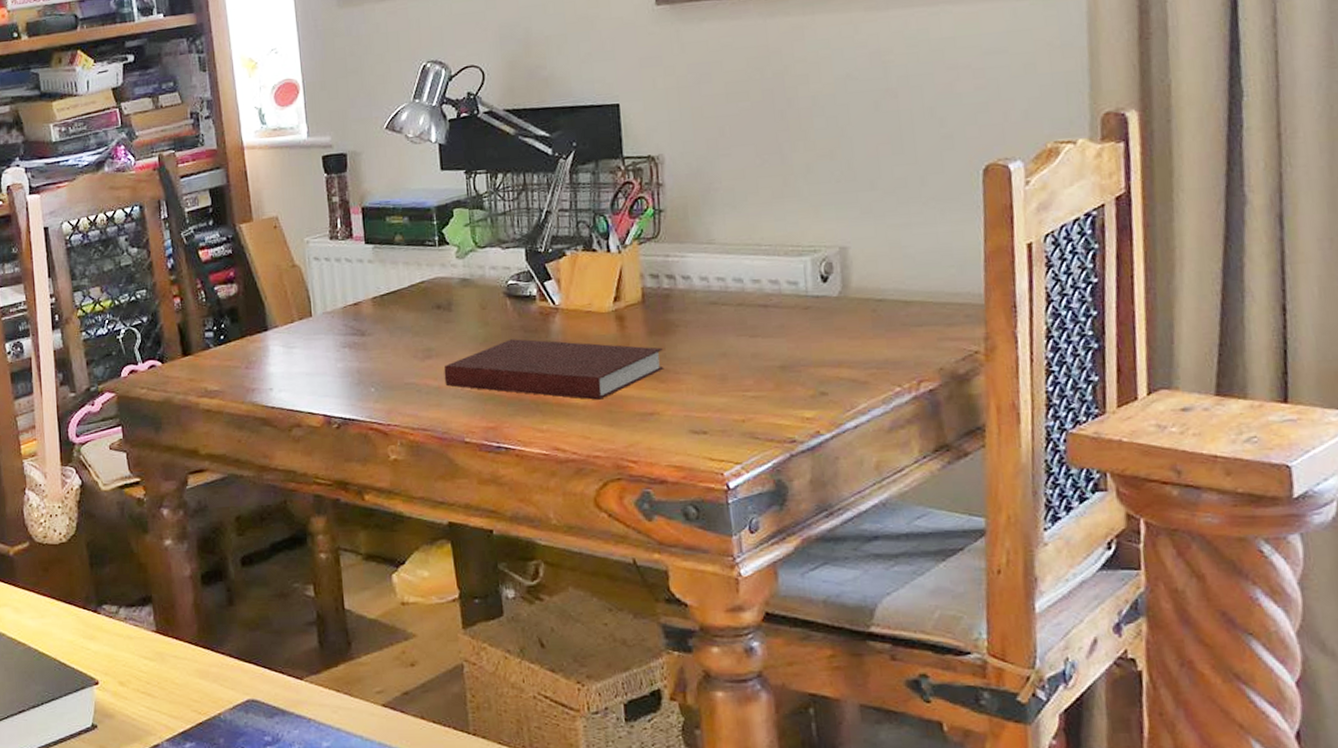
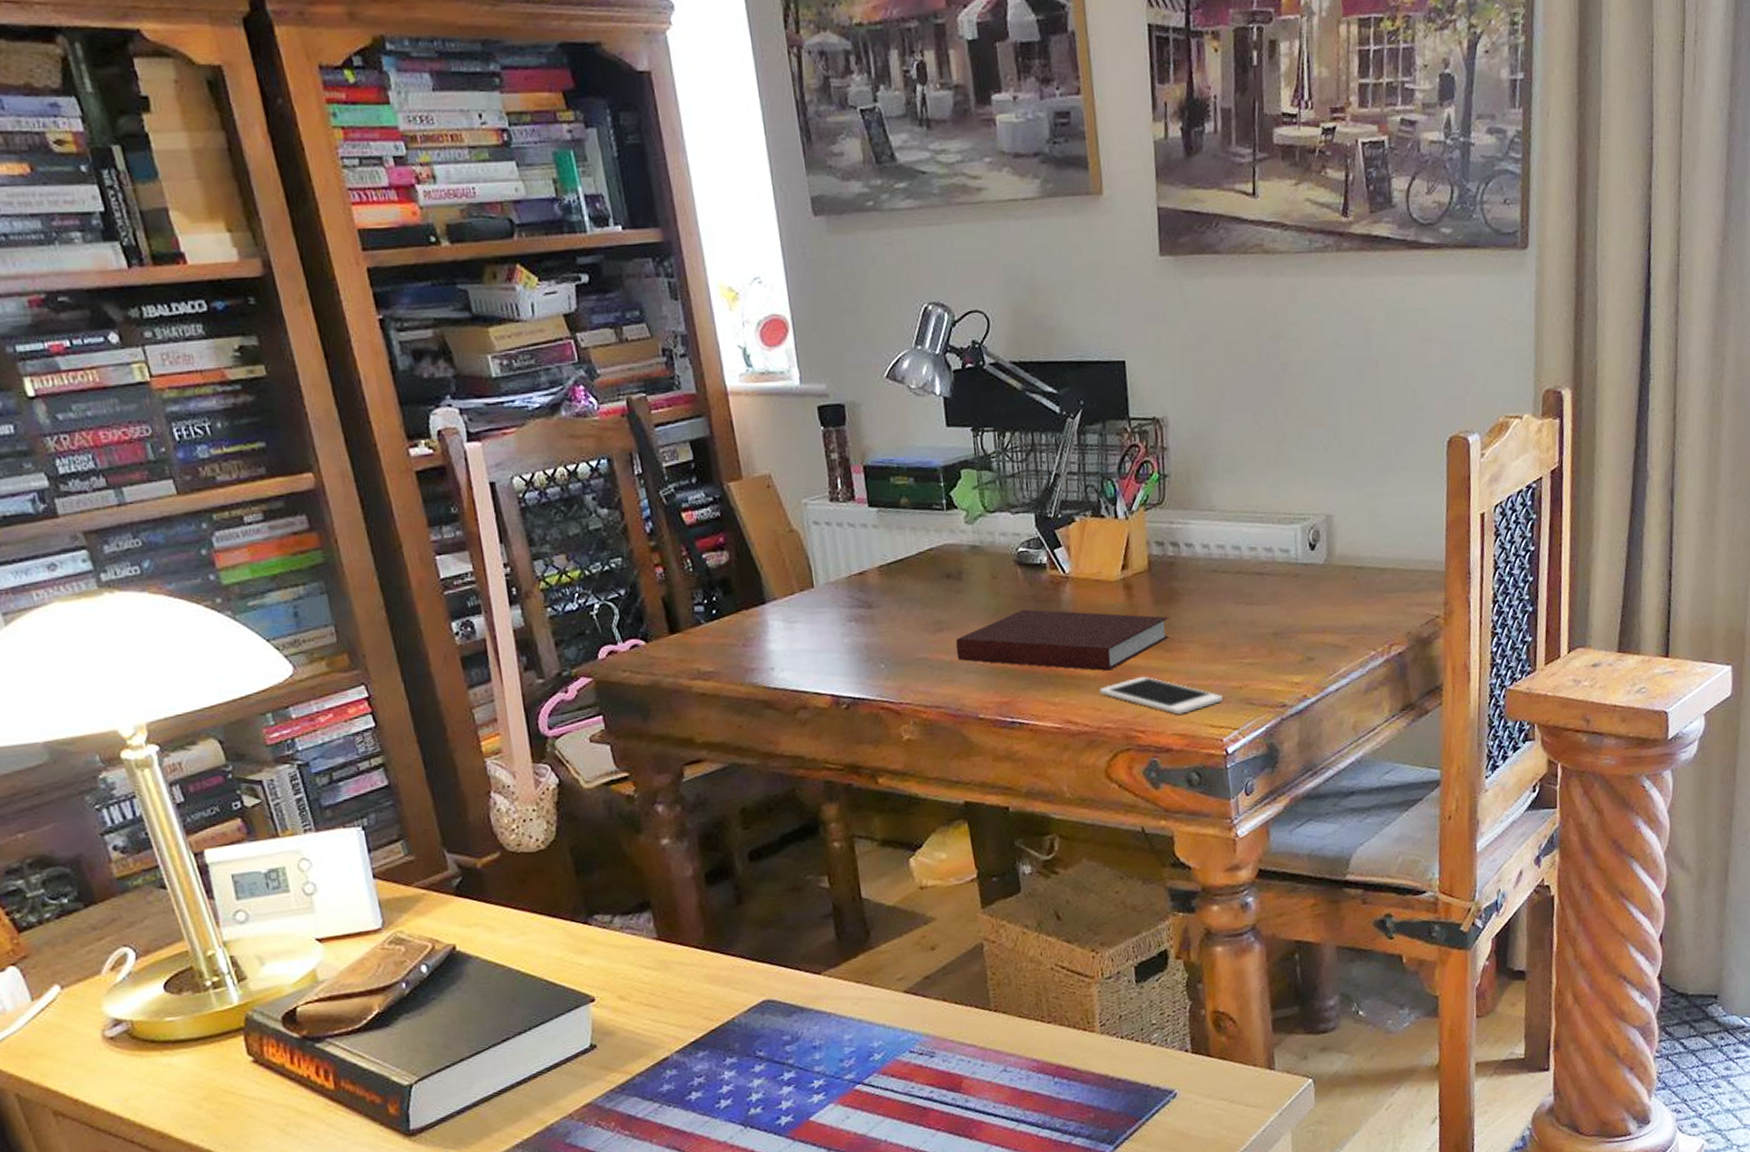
cell phone: none [589,406,724,446] -> present [1100,676,1224,715]

